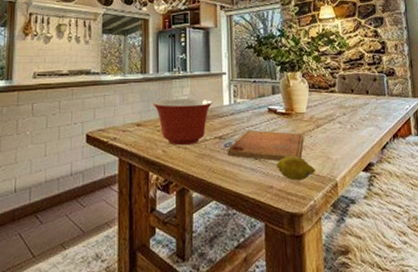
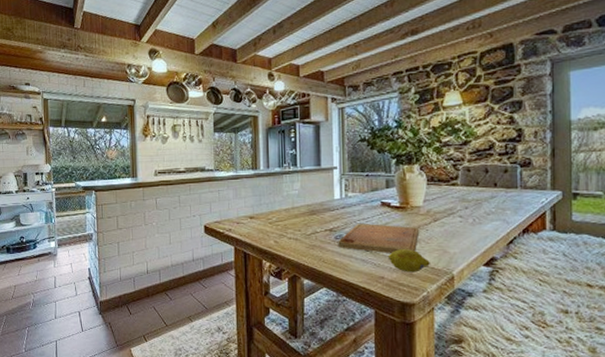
mixing bowl: present [152,99,213,146] -> none [264,193,324,237]

